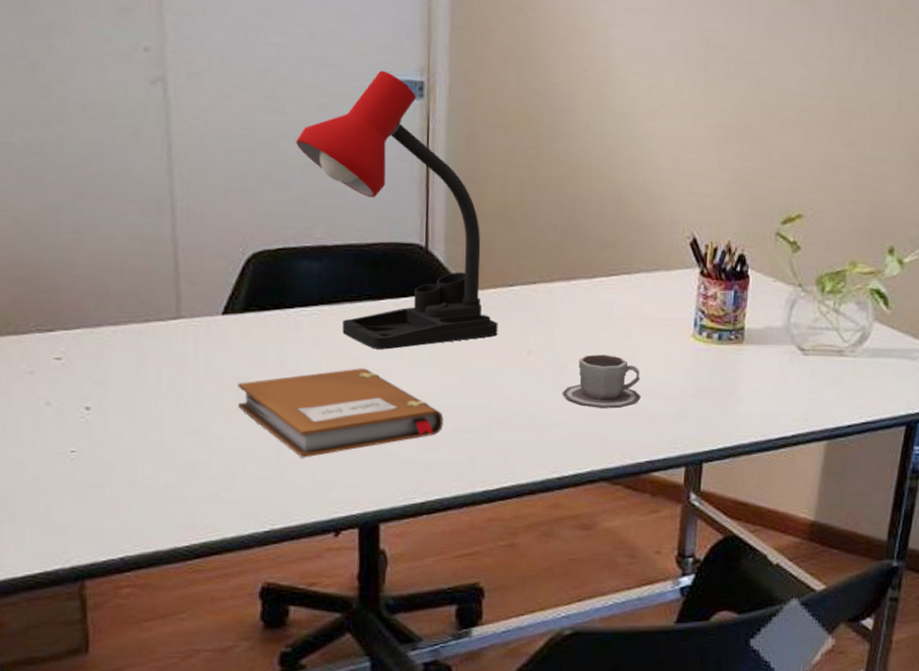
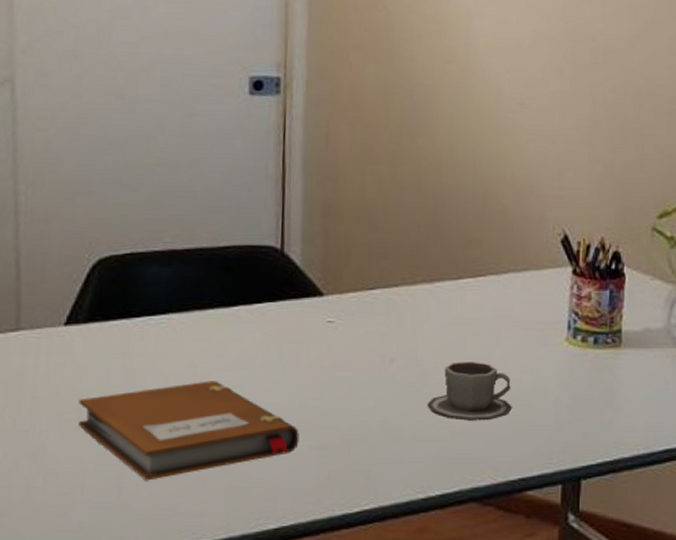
desk lamp: present [296,70,498,350] -> none [147,67,358,360]

